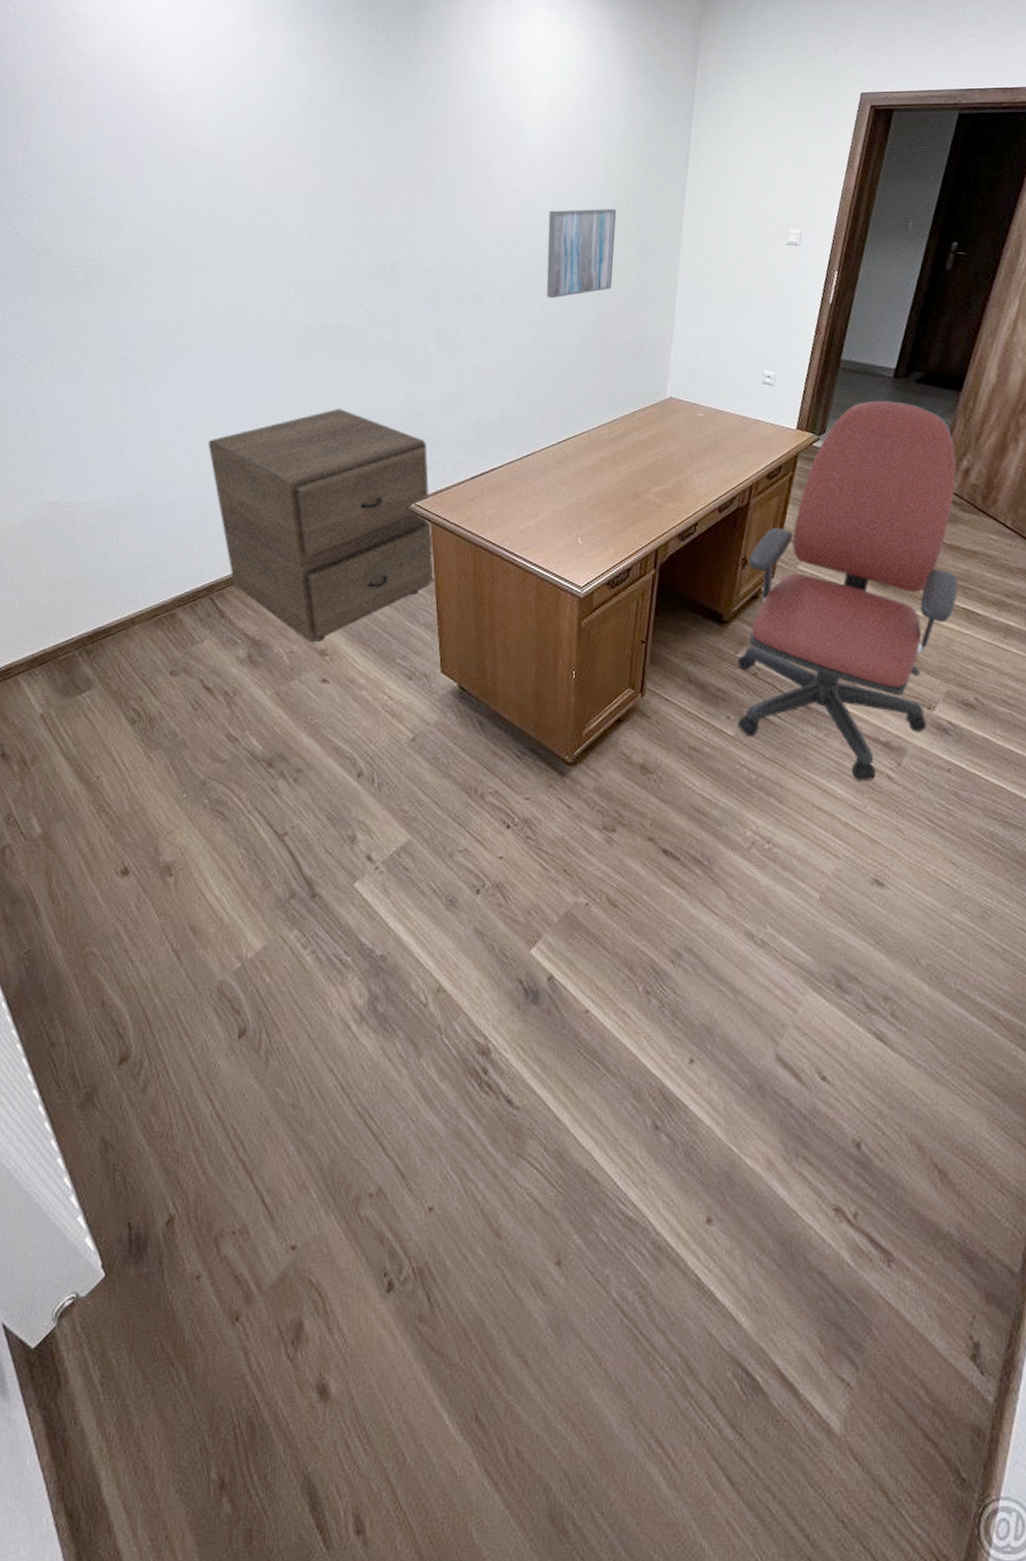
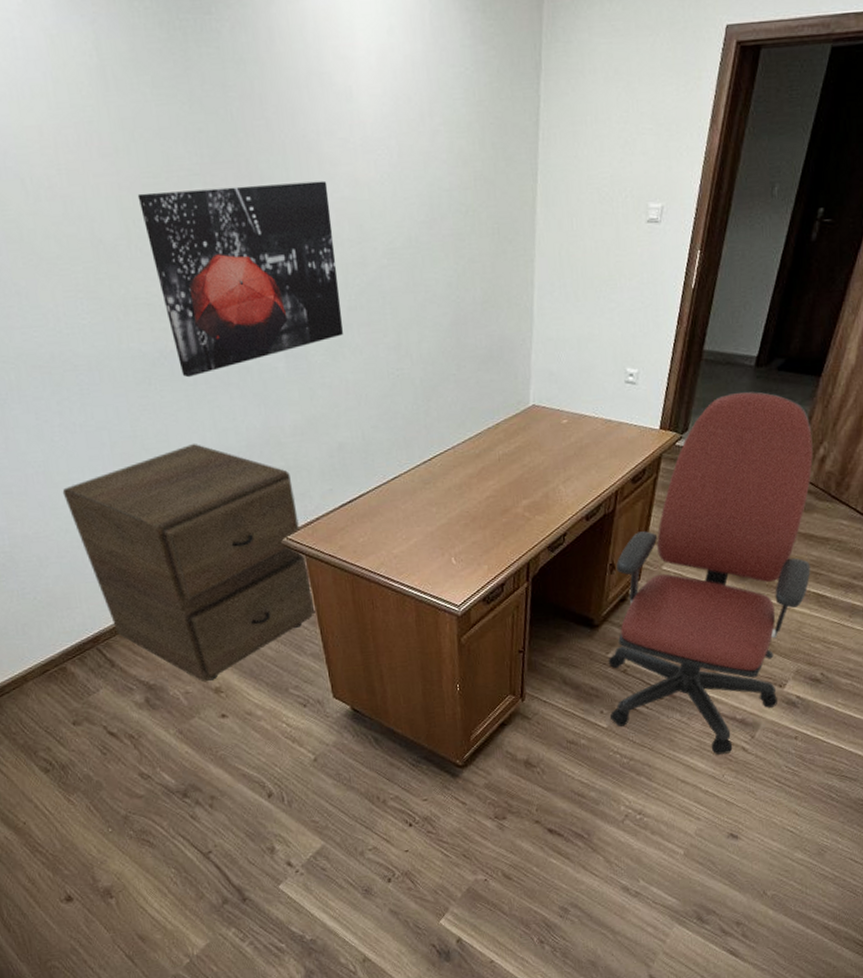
wall art: none [325,194,494,350] -> present [137,180,343,378]
wall art: present [546,209,617,299] -> none [390,190,466,303]

